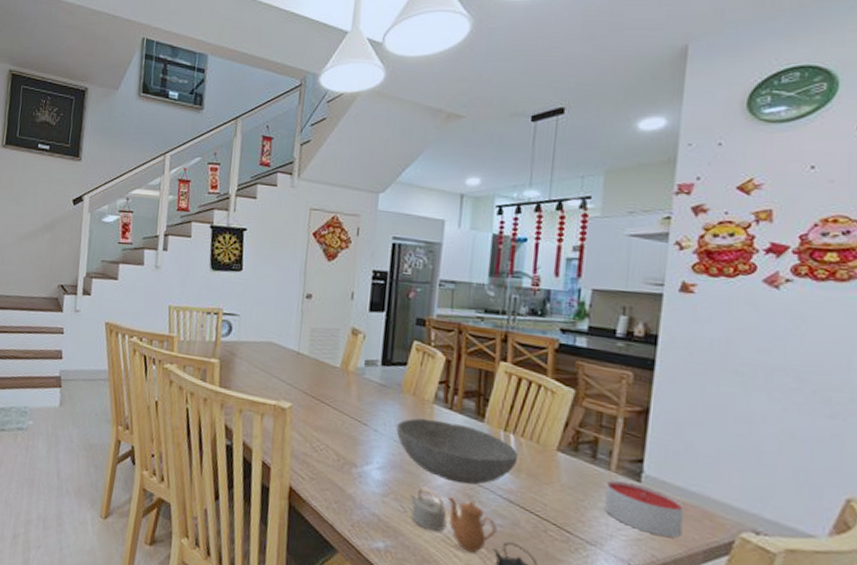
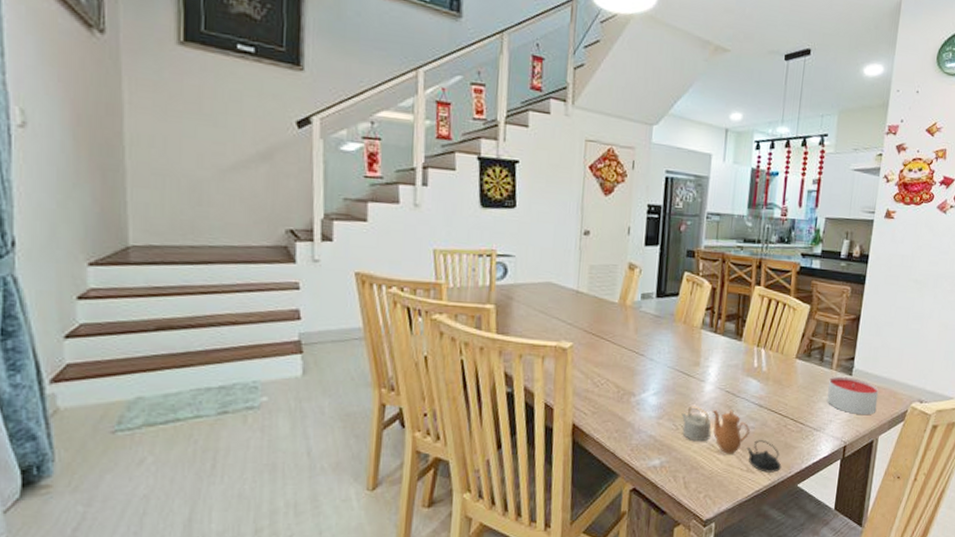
bowl: present [396,418,519,485] -> none [669,343,768,397]

